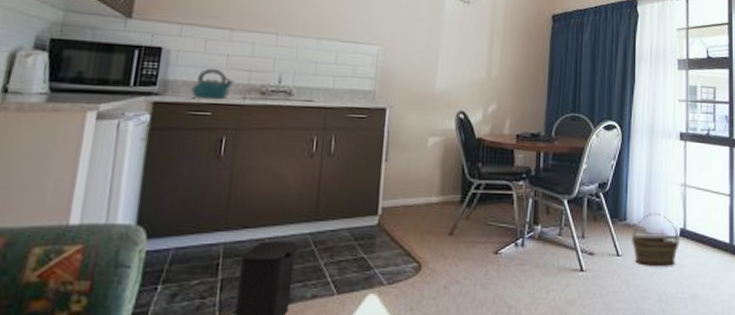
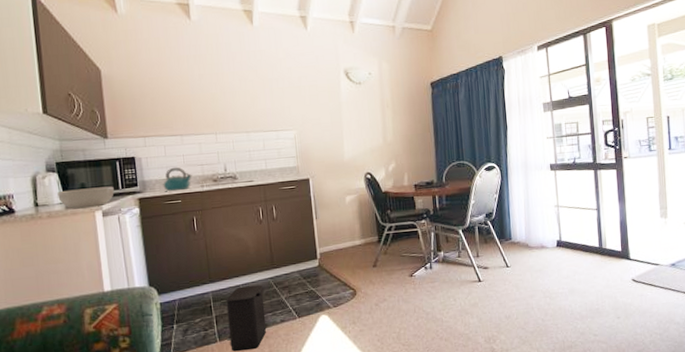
bowl: none [39,76,123,106] -> present [57,186,114,209]
basket: present [631,213,679,267] -> none [516,231,557,272]

